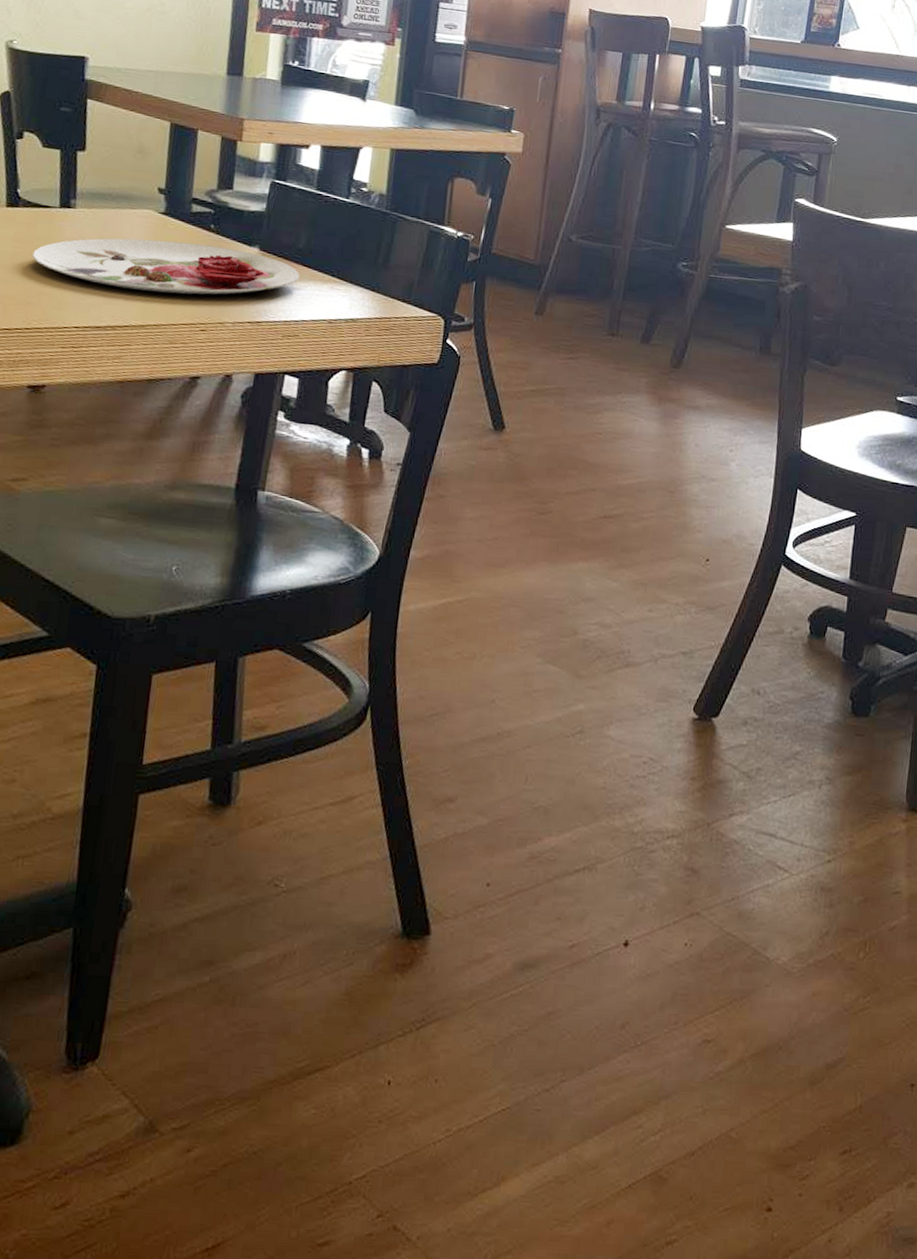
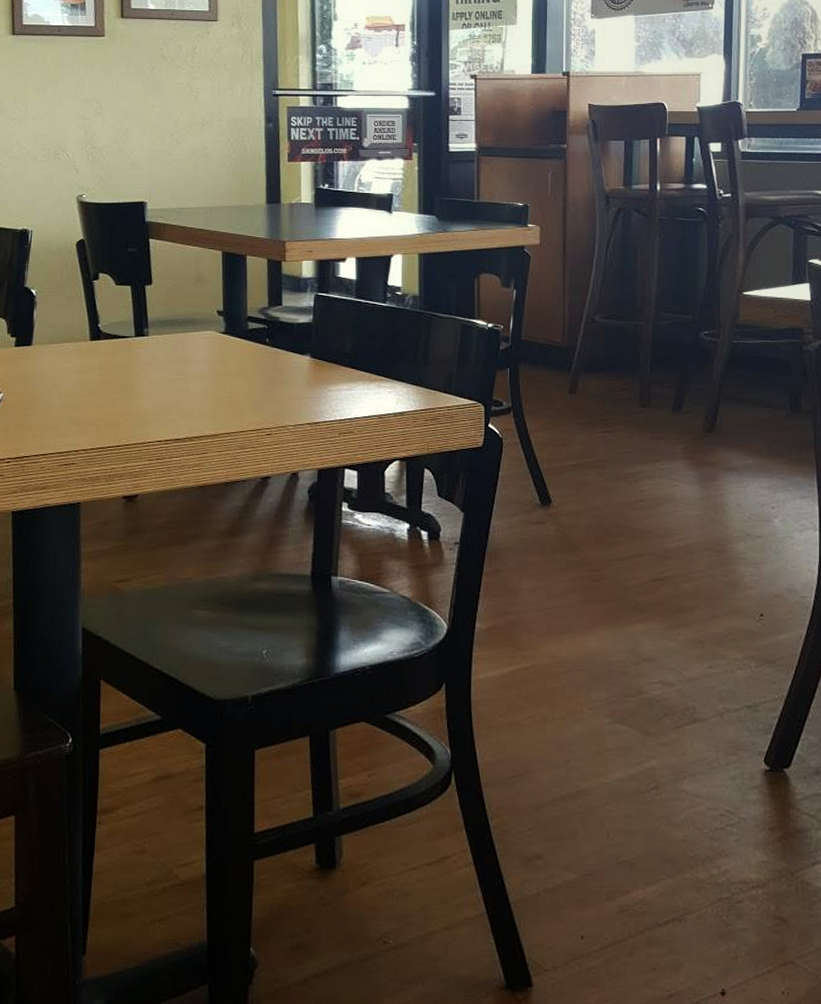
plate: present [32,238,300,295] -> none [116,357,349,404]

